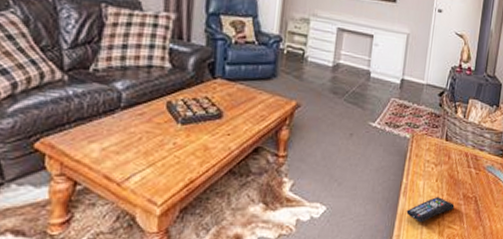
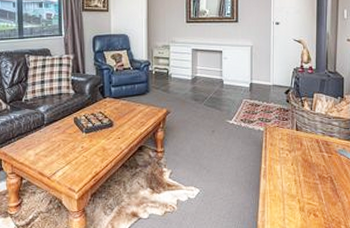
remote control: present [406,197,455,223] -> none [268,178,312,200]

